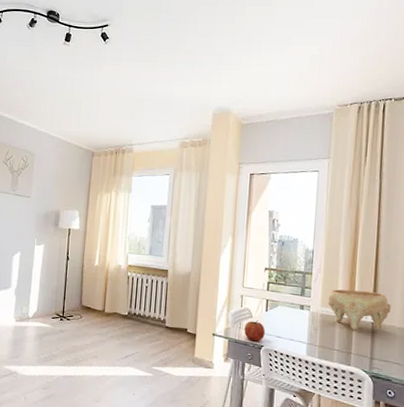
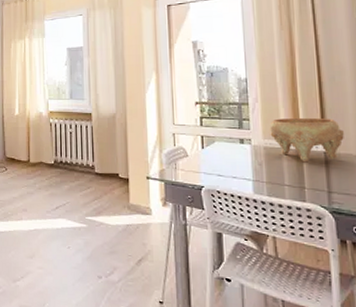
fruit: present [244,320,266,342] -> none [180,159,205,182]

